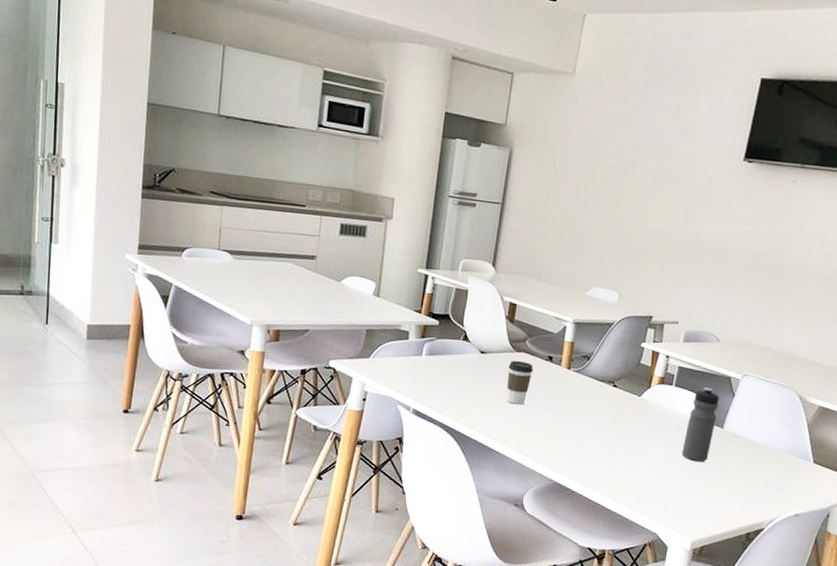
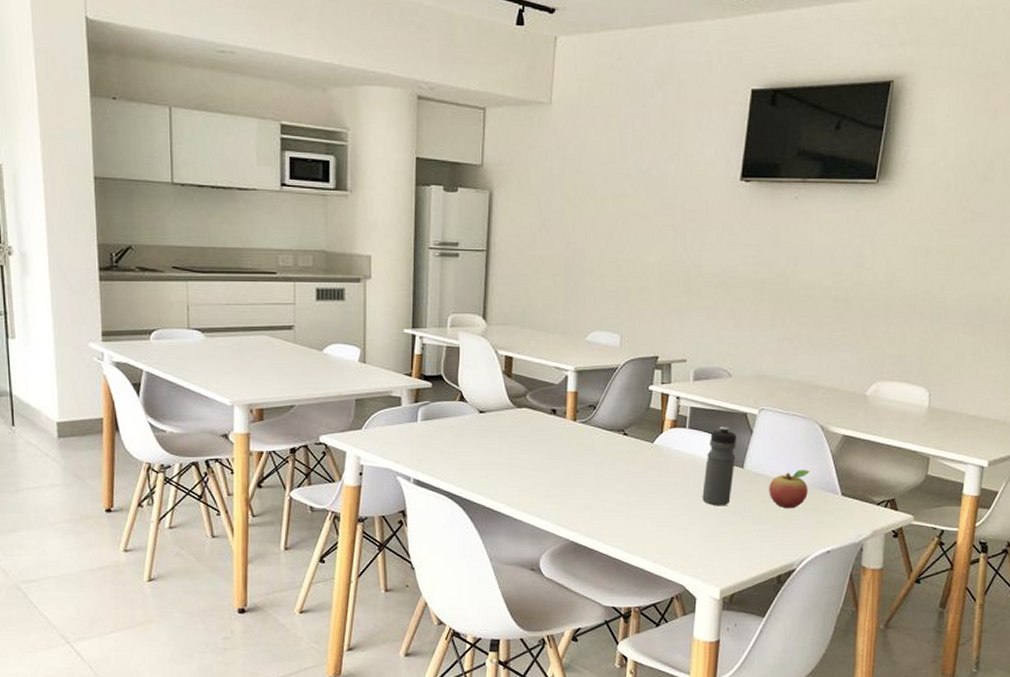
coffee cup: present [506,360,534,405] -> none [510,417,537,464]
fruit: none [745,435,785,471] -> present [769,470,810,509]

